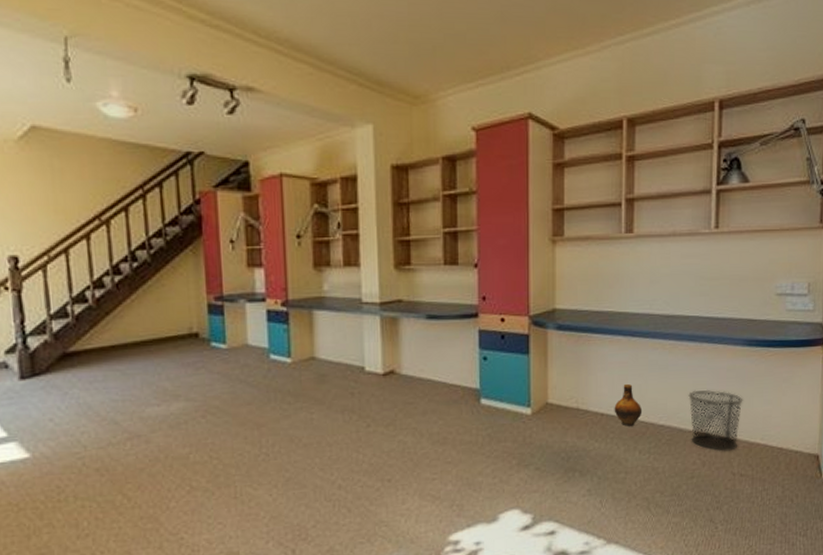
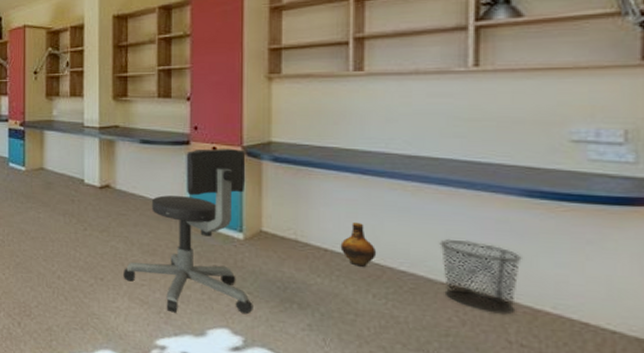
office chair: none [413,318,541,504] -> present [123,148,253,315]

